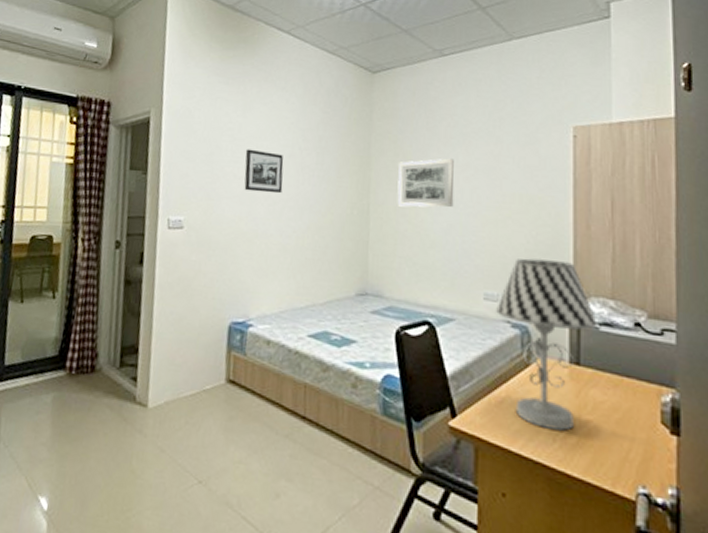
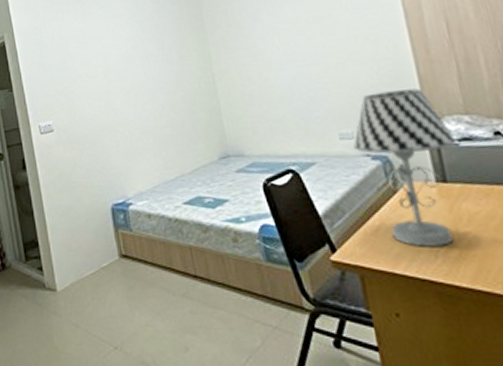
picture frame: present [244,149,284,194] -> none [93,48,133,87]
wall art: present [397,158,454,208] -> none [233,17,293,71]

